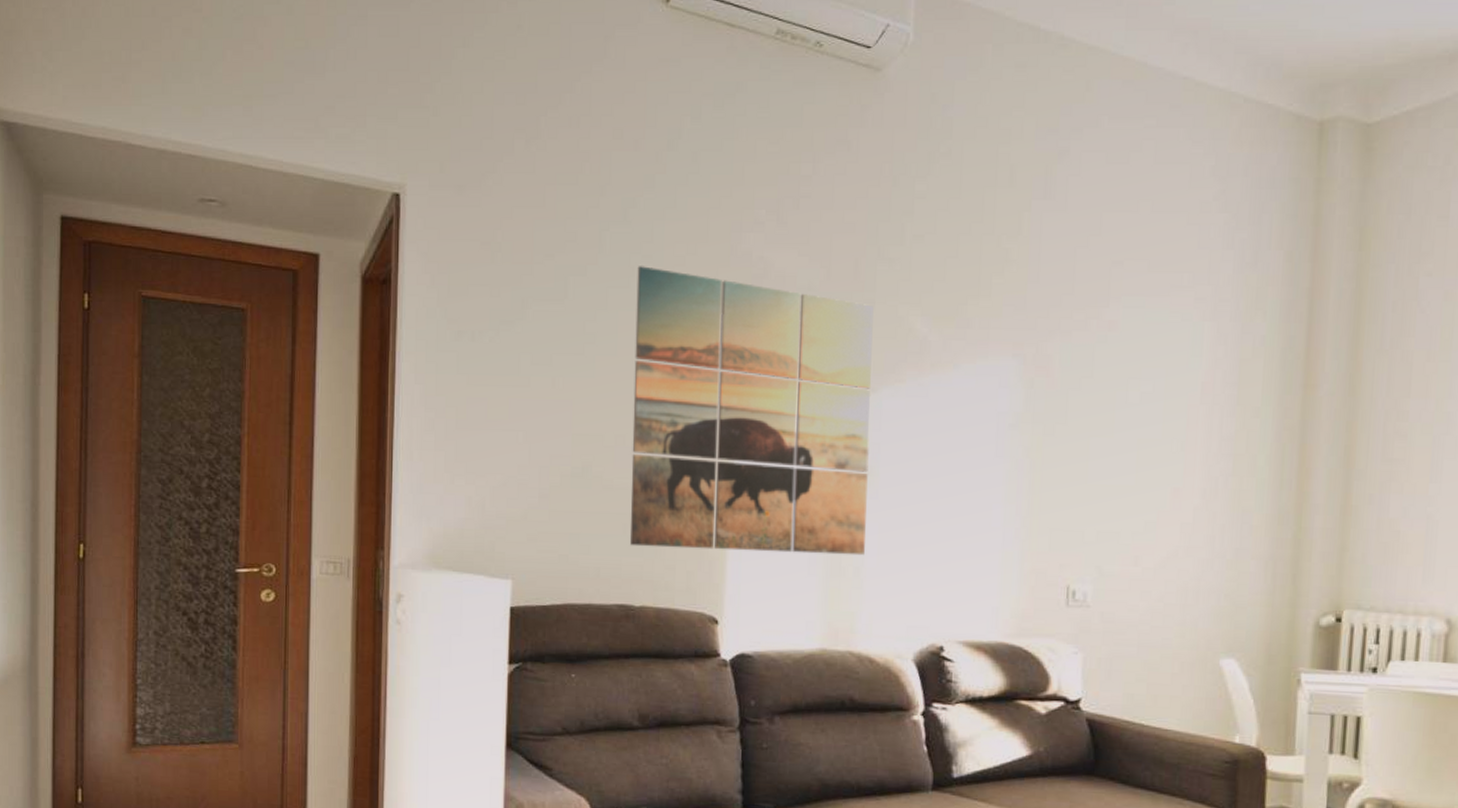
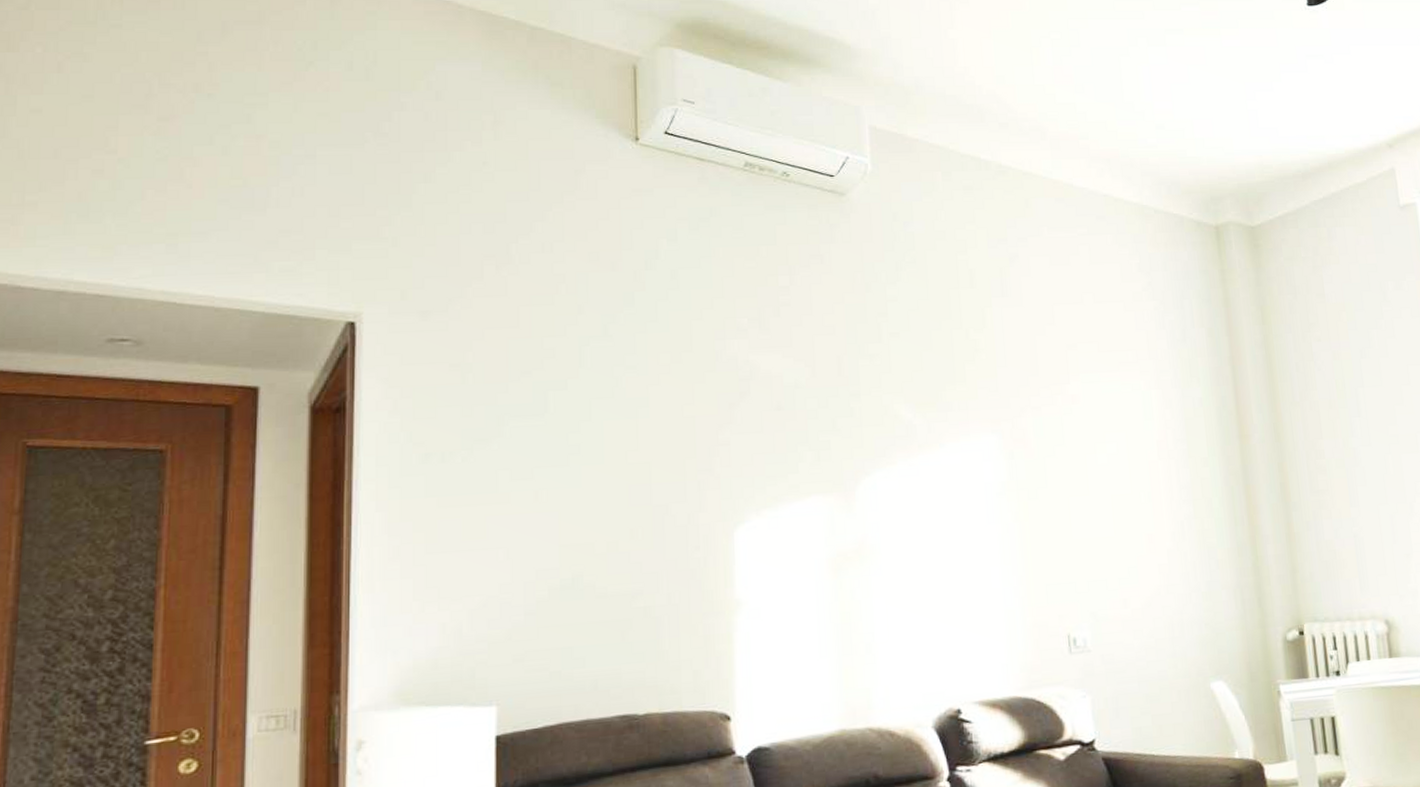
wall art: present [630,266,874,556] -> none [621,376,874,653]

